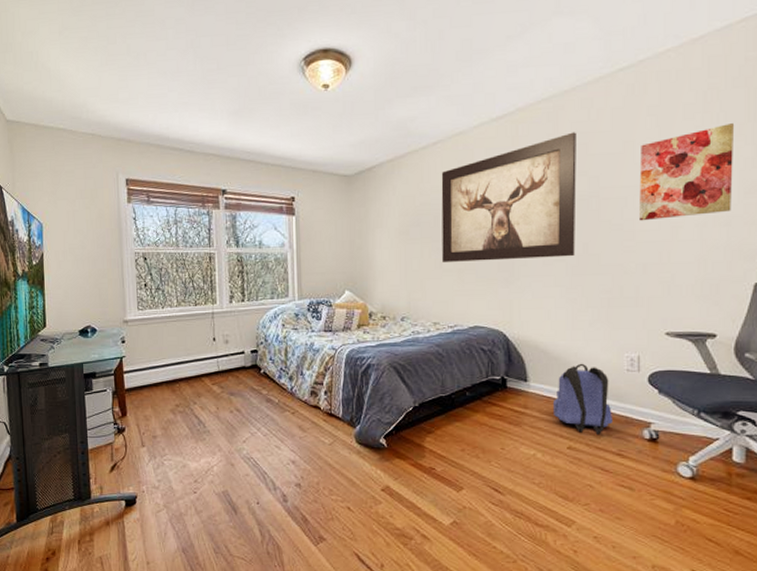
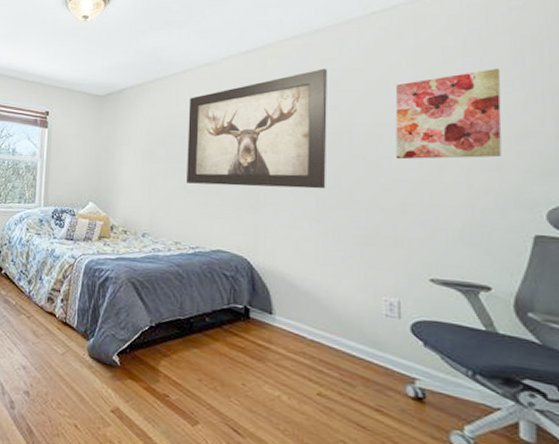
backpack: present [552,363,612,434] -> none [300,301,369,384]

